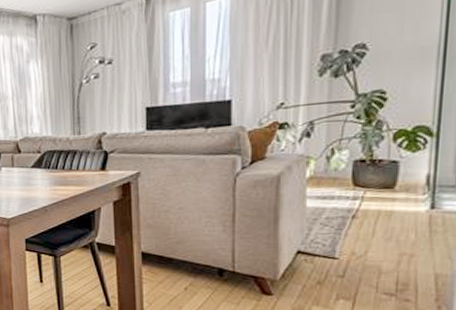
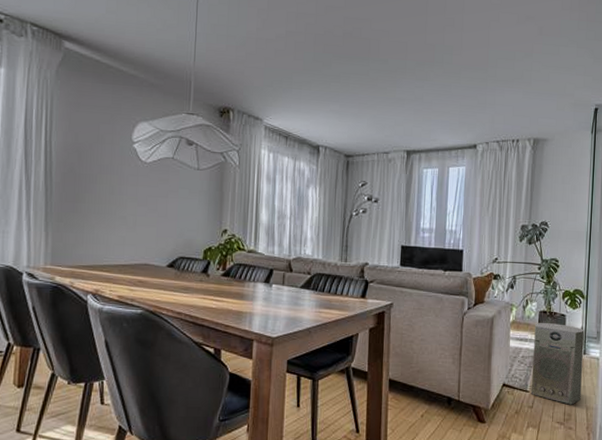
air purifier: none [341,173,432,272] -> present [531,323,584,405]

